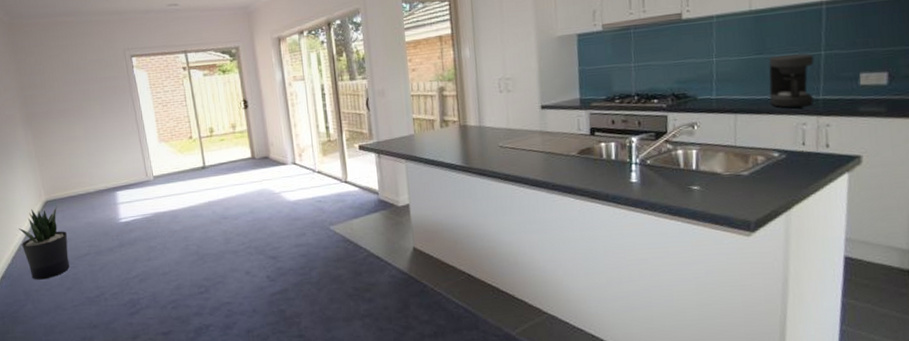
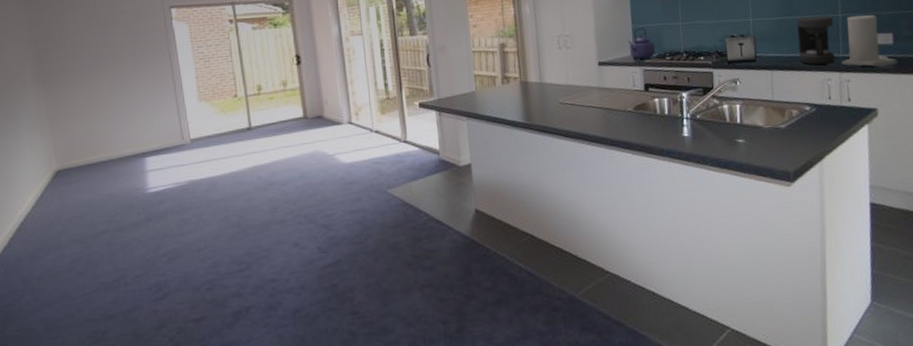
planter: present [19,206,70,280] -> none [20,176,82,265]
kettle: none [574,70,604,103] -> present [628,28,656,60]
toaster: none [680,73,720,108] -> present [722,33,758,64]
paper towel: none [821,52,892,110] -> present [841,15,898,67]

